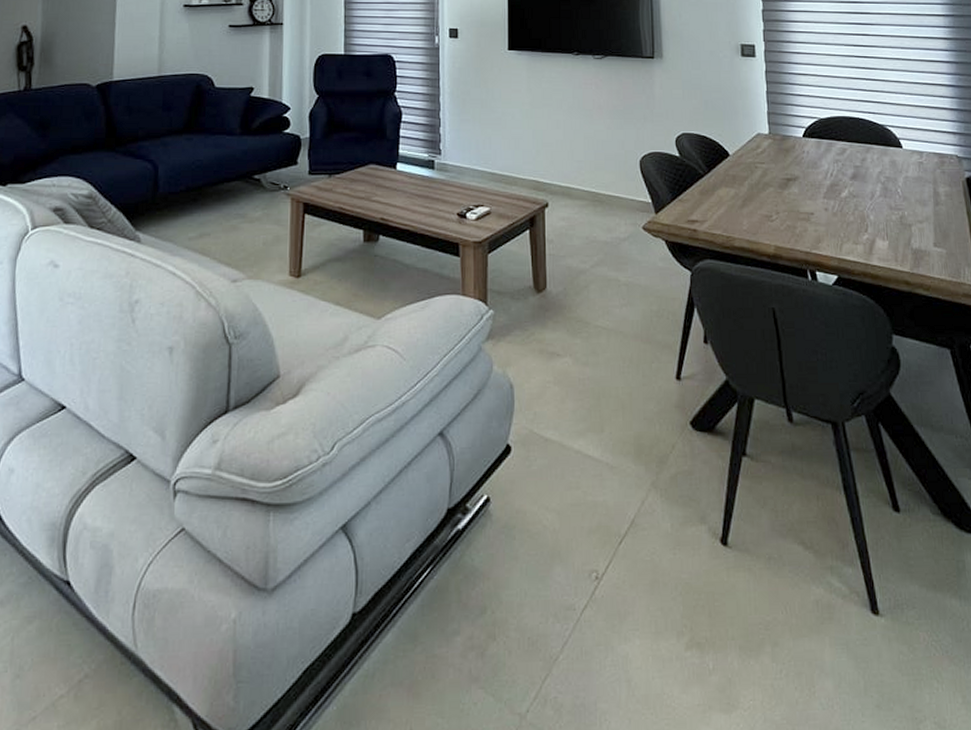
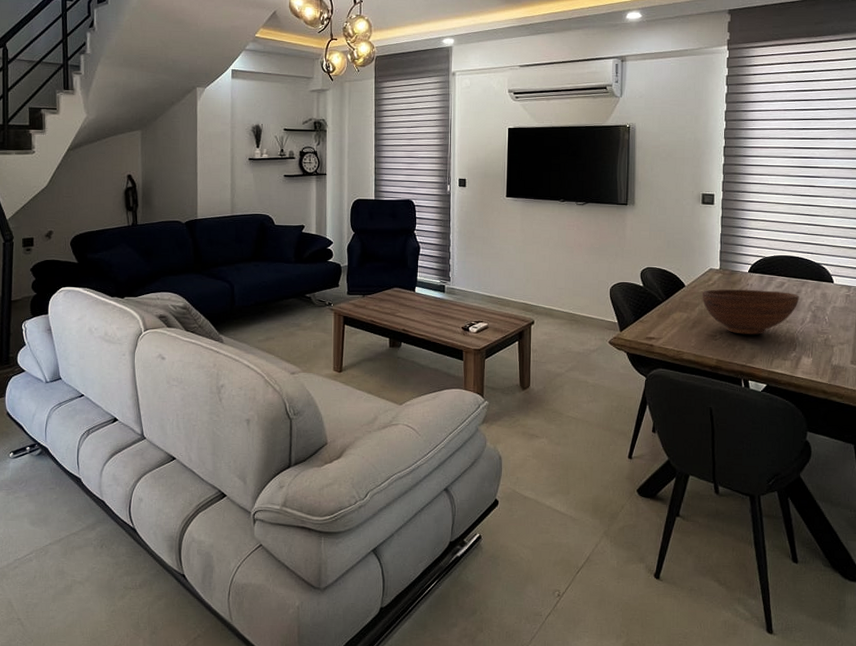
fruit bowl: none [750,158,865,213] -> present [701,289,800,335]

